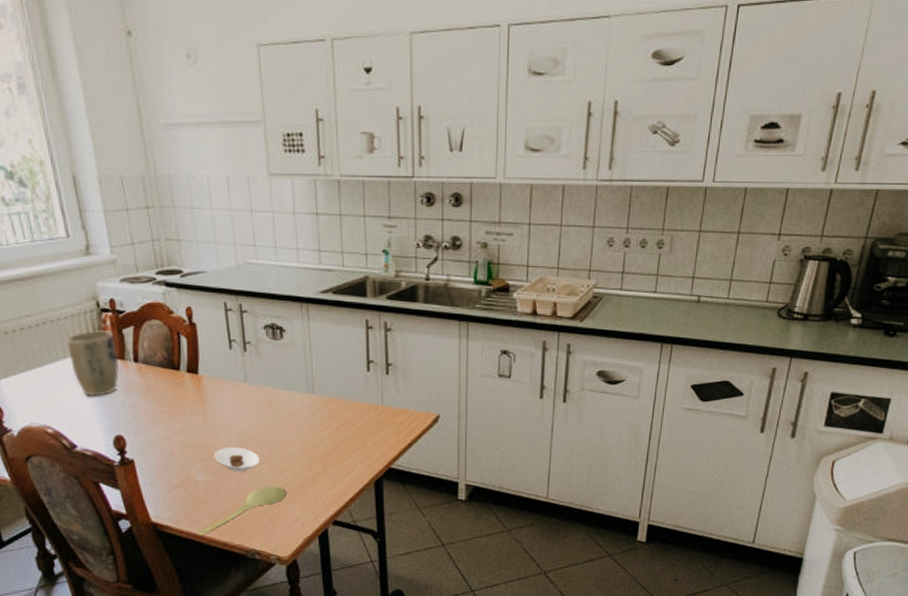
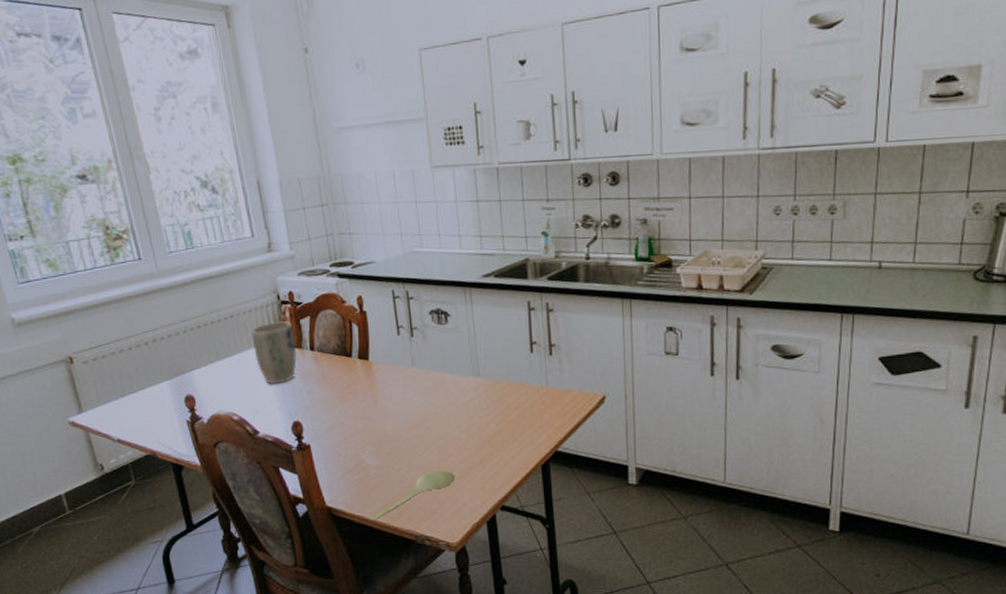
saucer: present [213,446,260,472] -> none [384,430,428,456]

